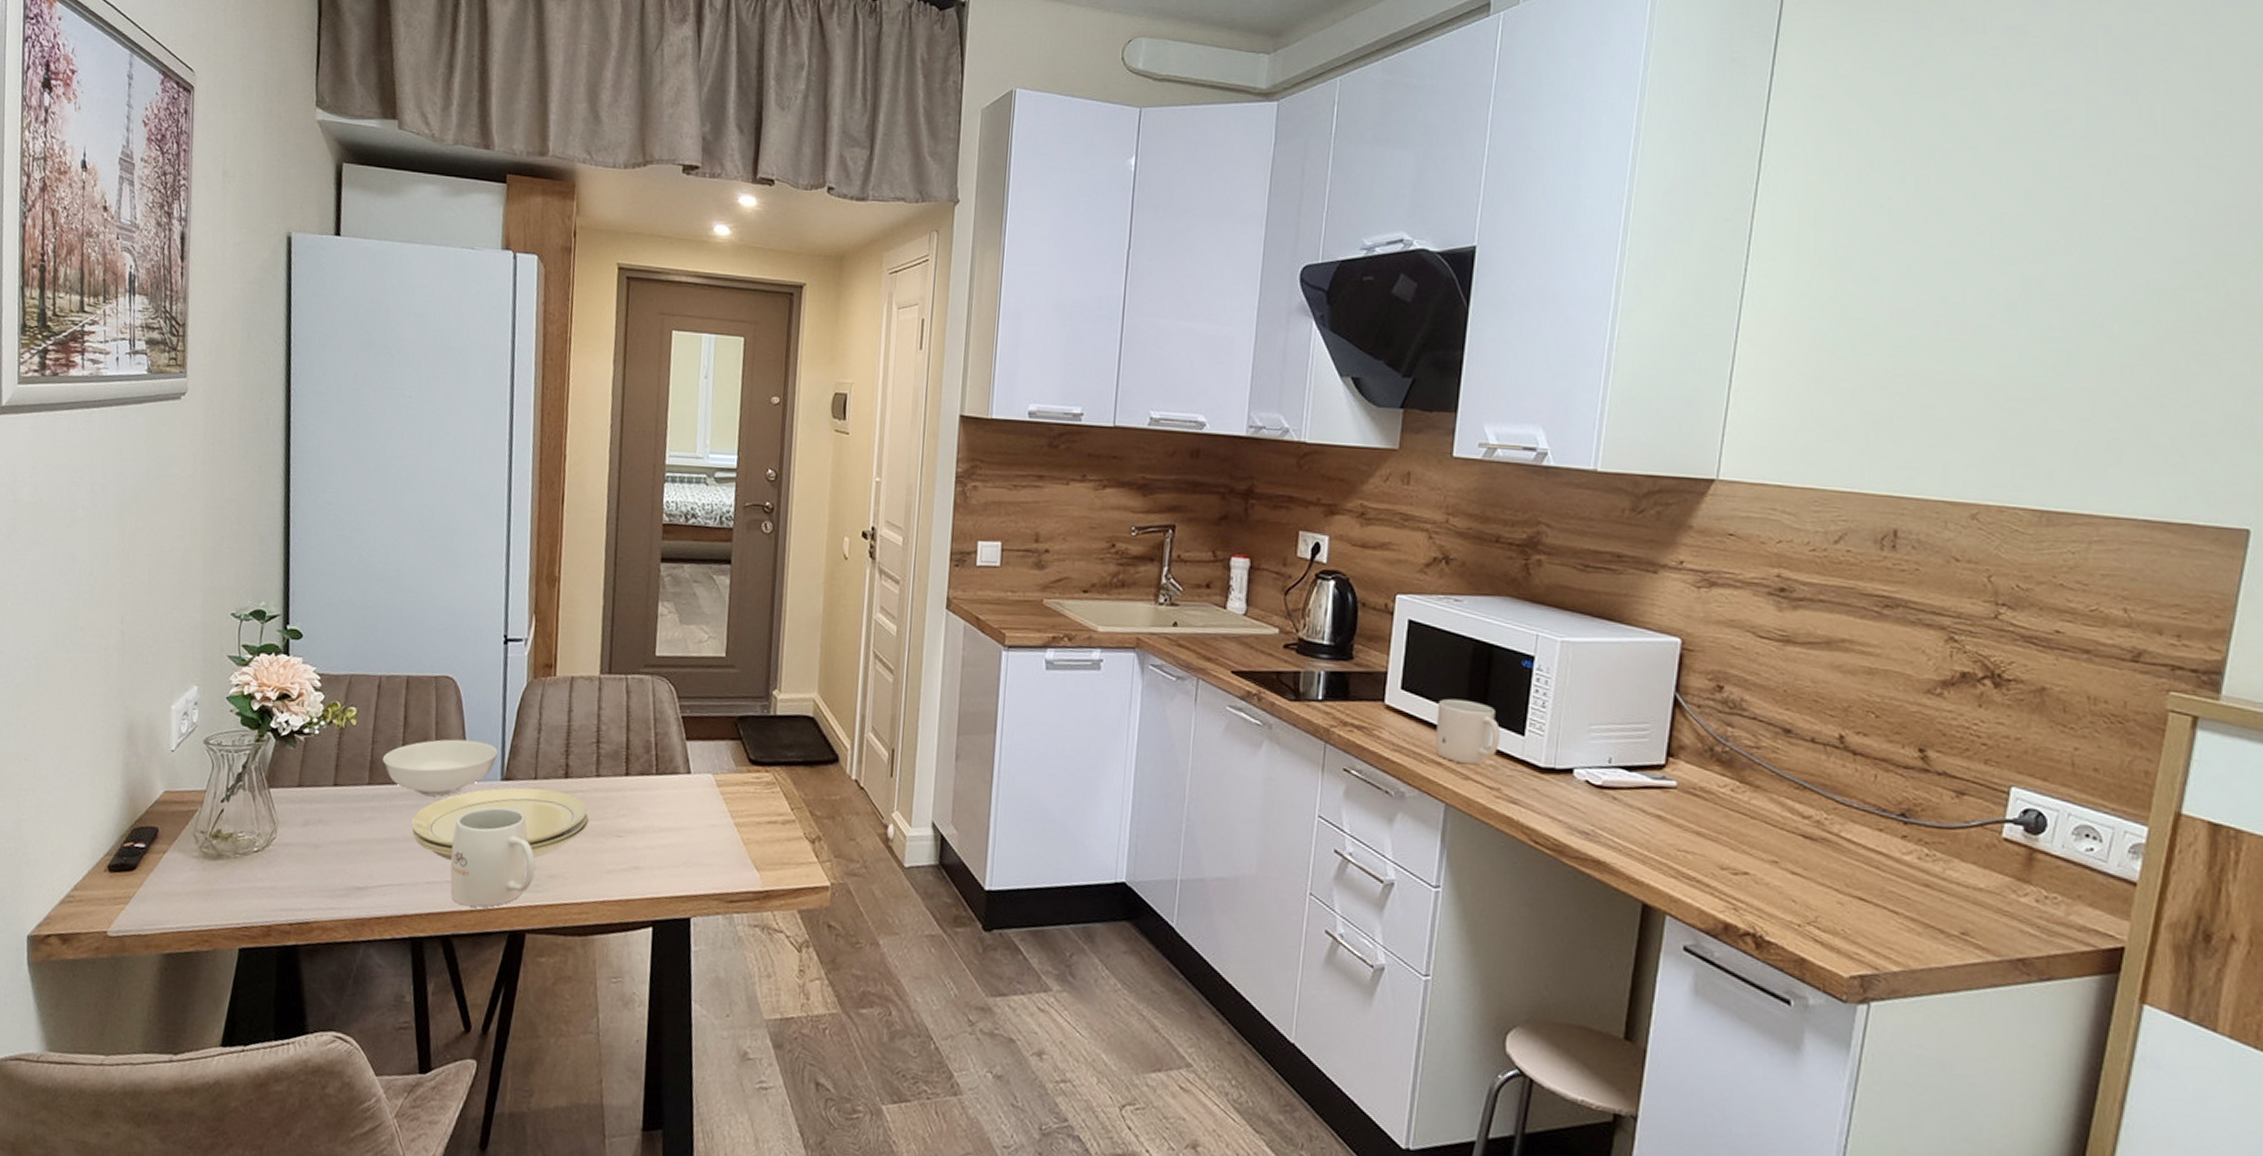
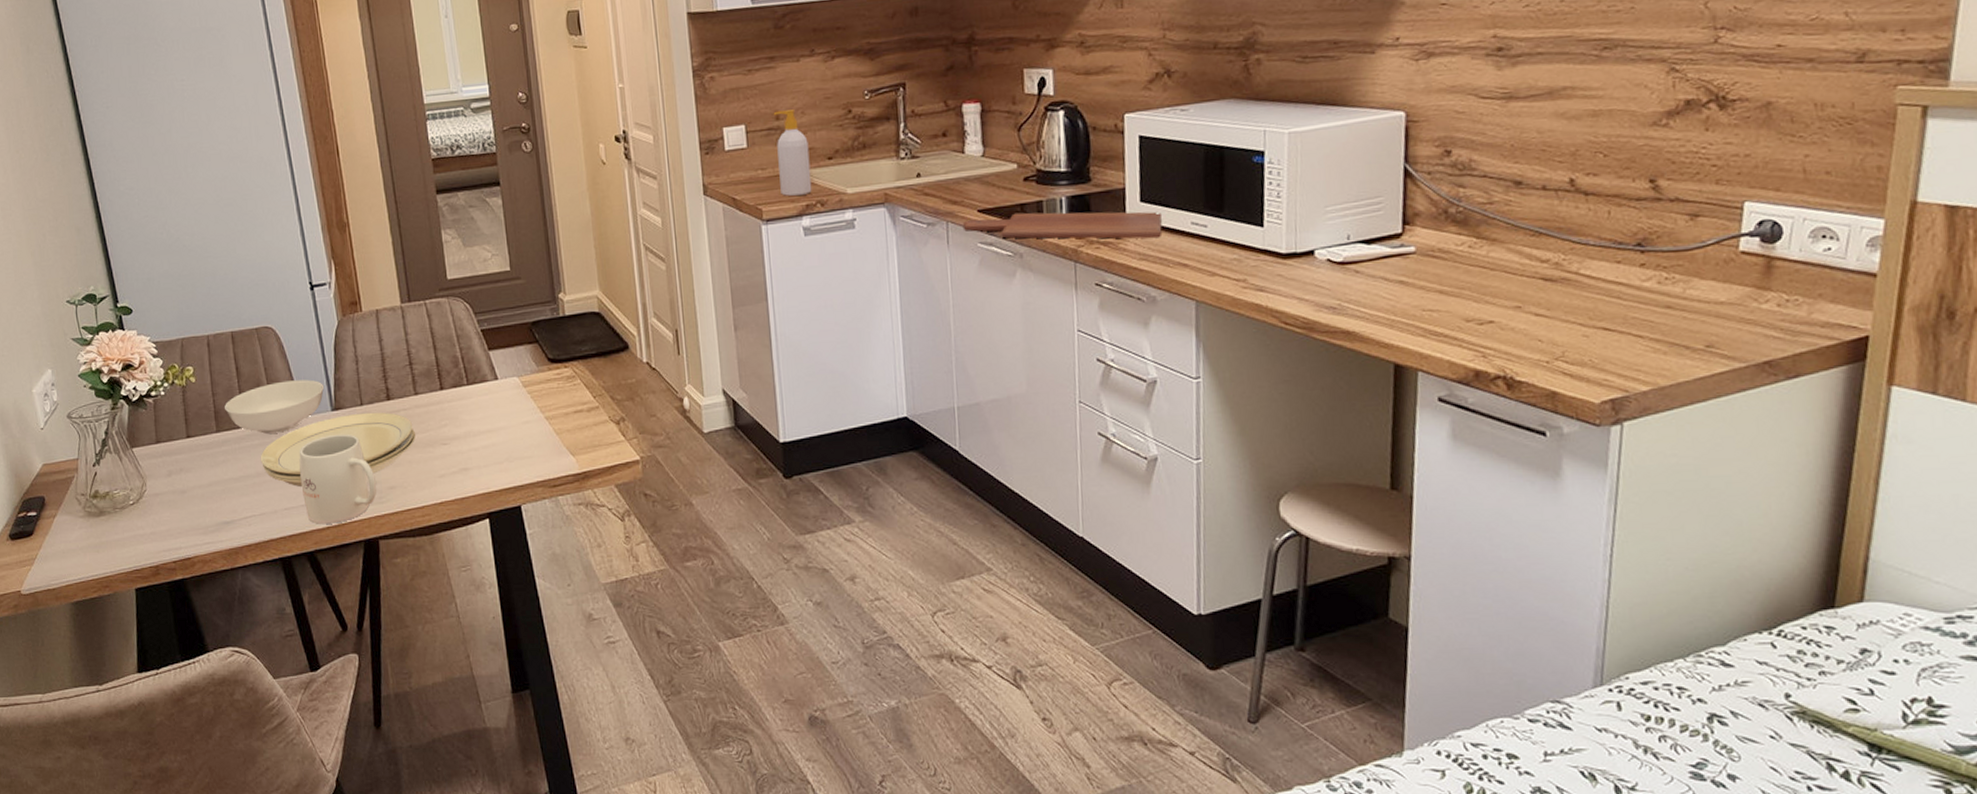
soap bottle: none [1028,533,1065,626] -> present [773,110,812,196]
cutting board: none [1213,679,1422,731] -> present [962,211,1163,239]
mug: present [1435,698,1501,765] -> none [1177,202,1241,262]

